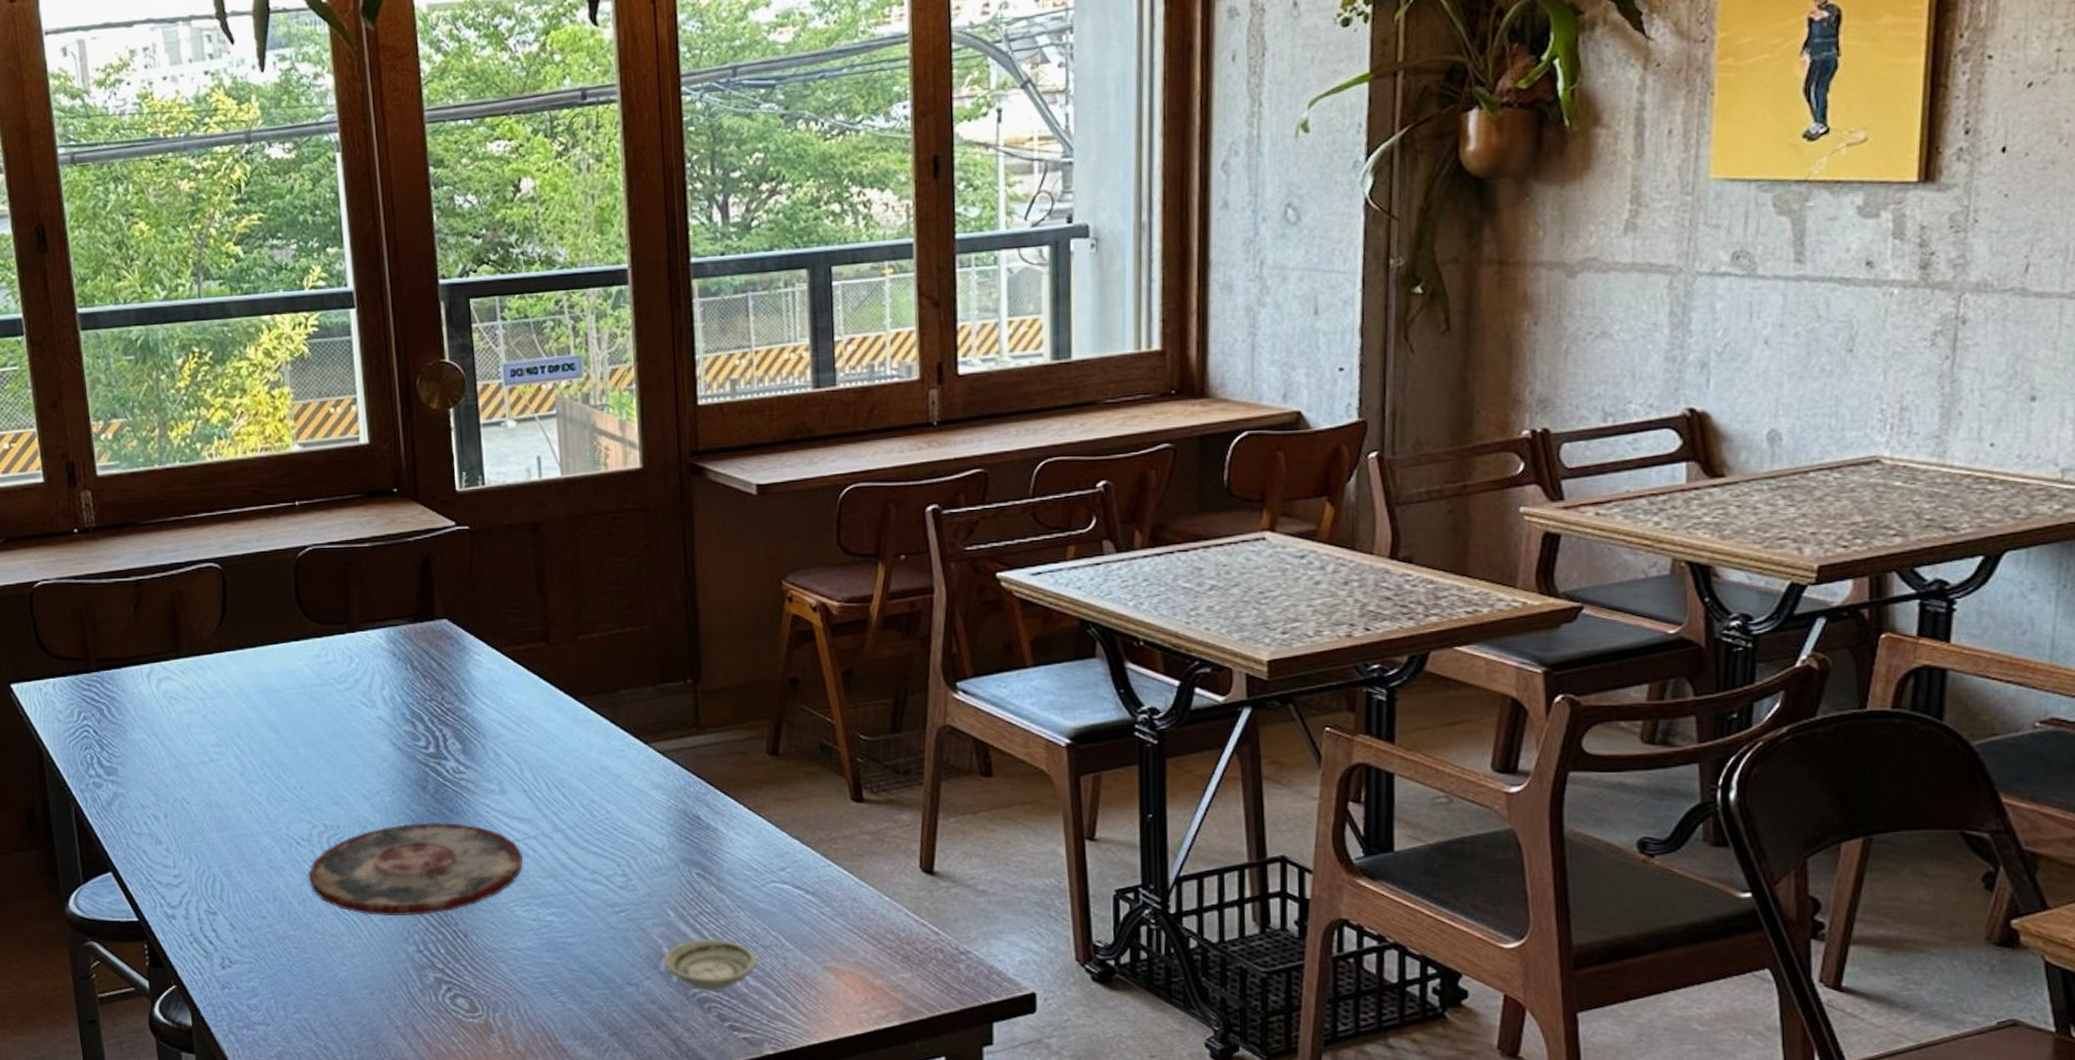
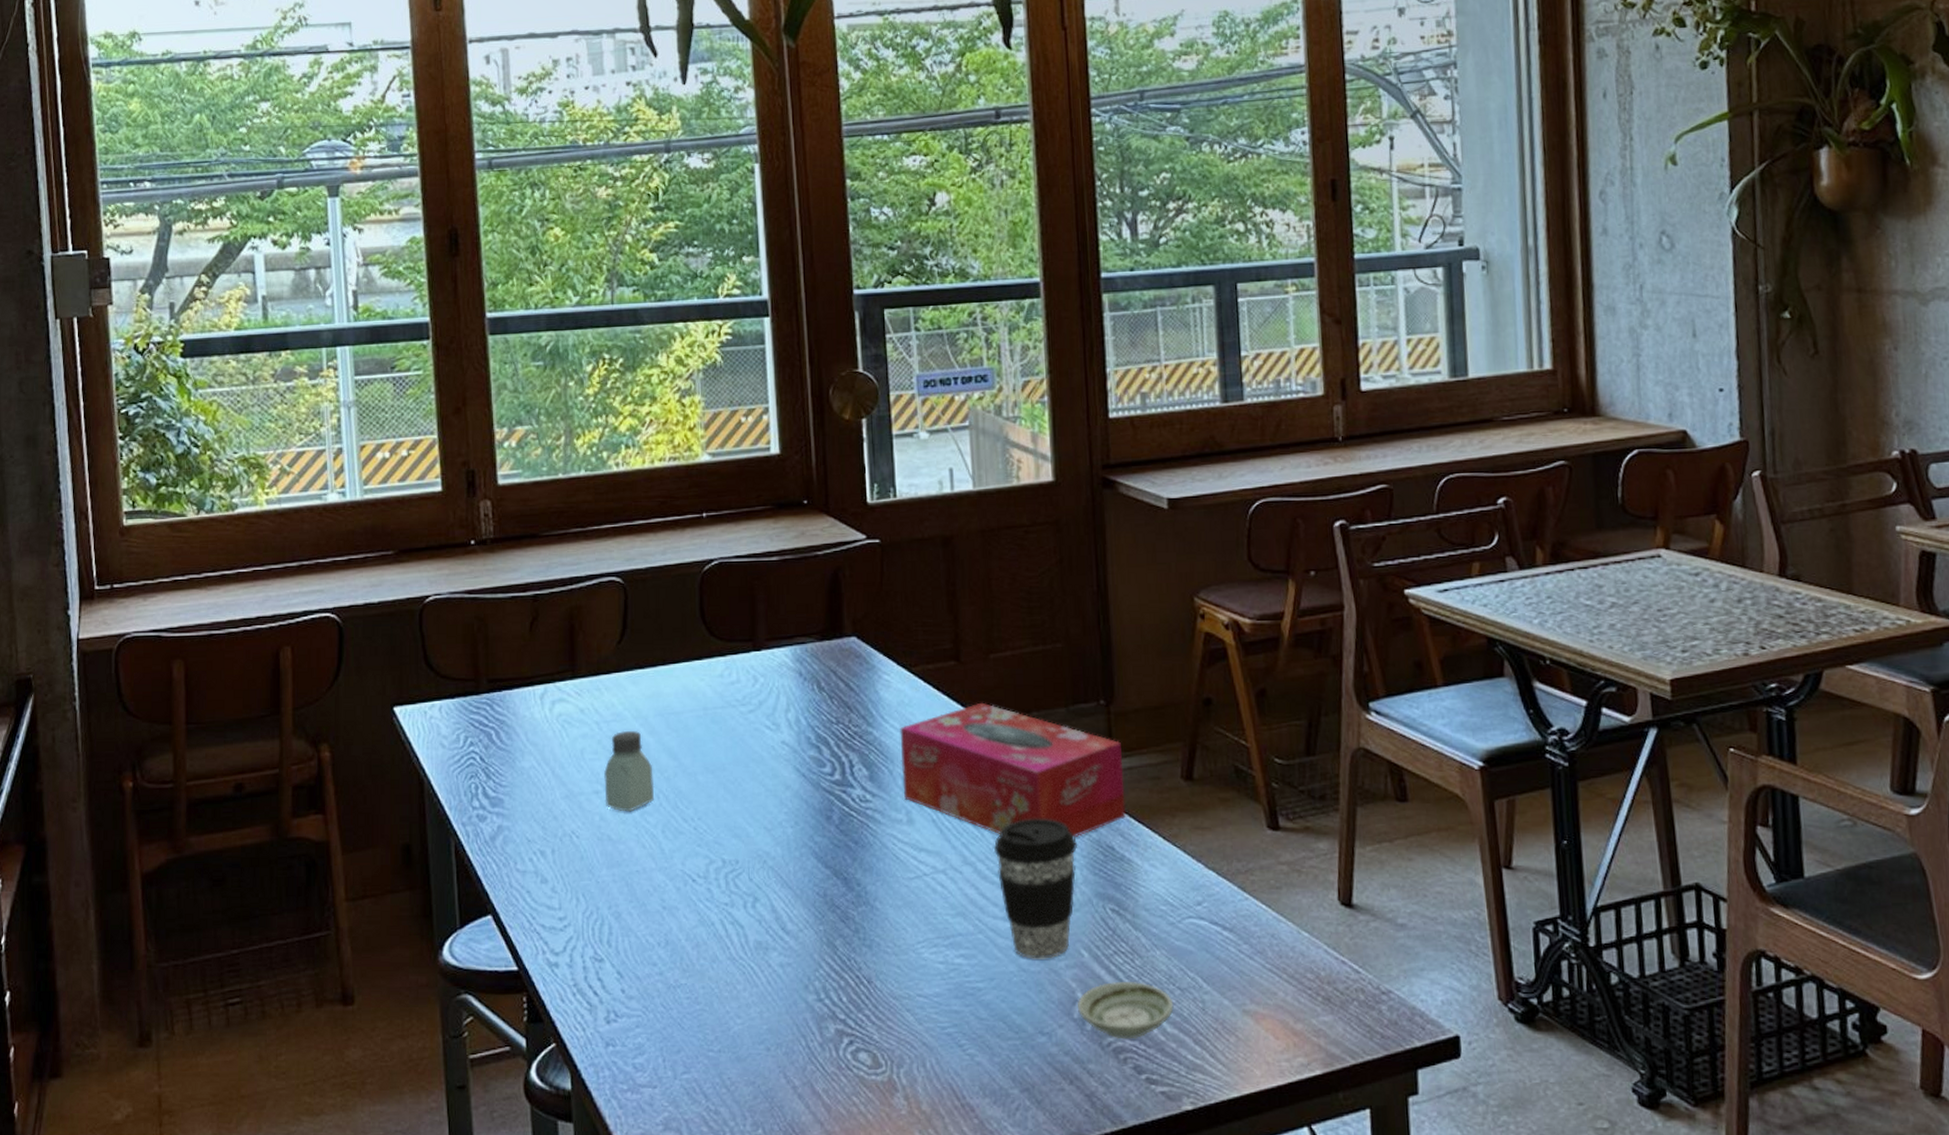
saltshaker: none [210,707,258,781] -> present [604,731,655,812]
plate: present [308,822,523,916] -> none [703,855,930,961]
tissue box: none [491,681,713,808] -> present [900,702,1127,838]
coffee cup: none [584,789,665,918] -> present [994,818,1078,959]

